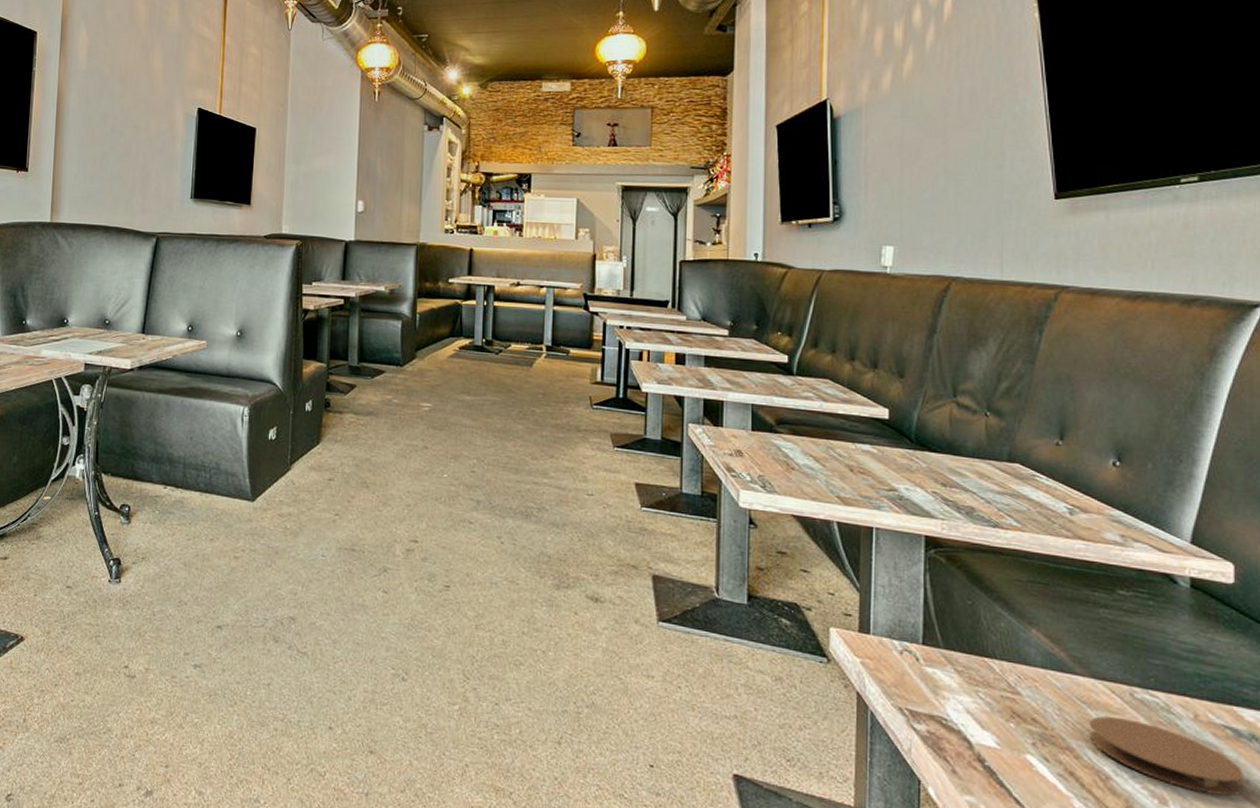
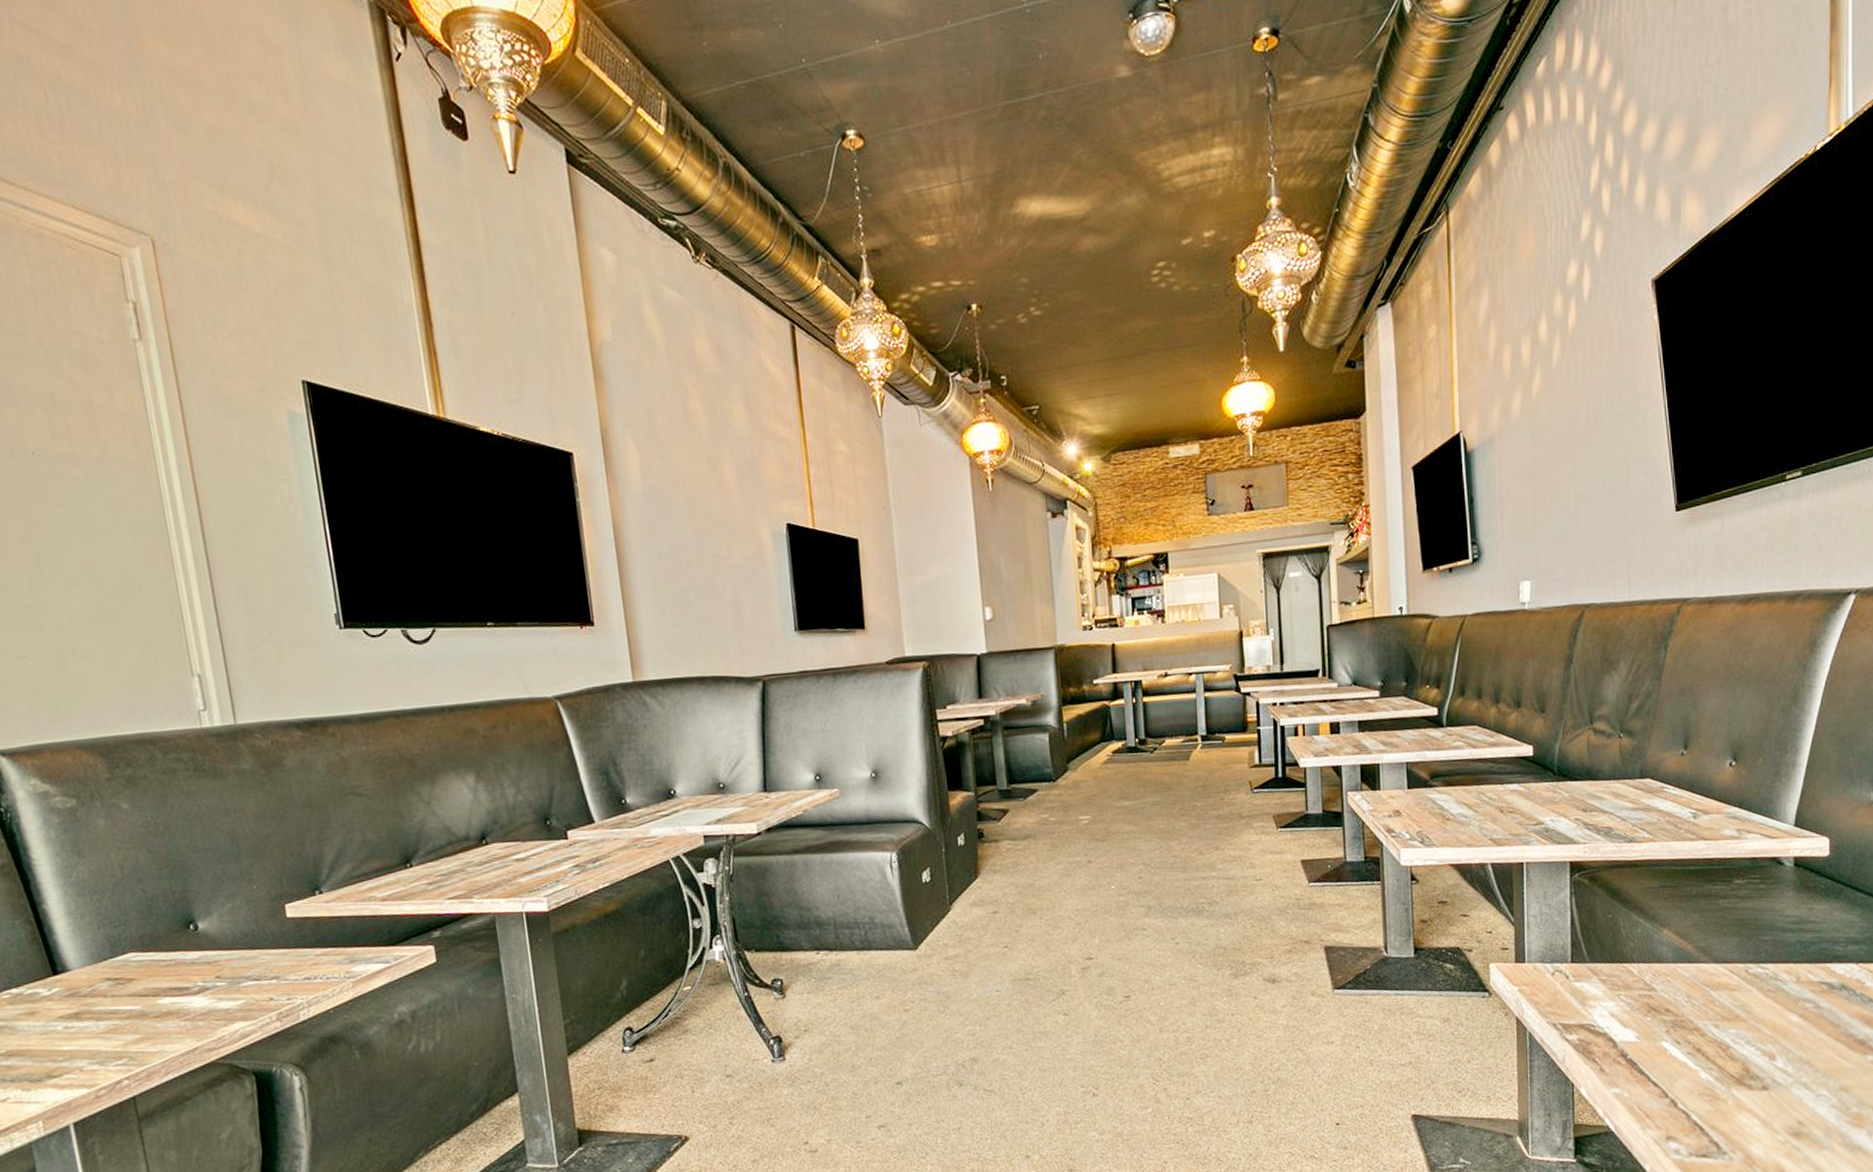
coaster: present [1089,715,1244,796] -> none [1712,992,1835,1043]

